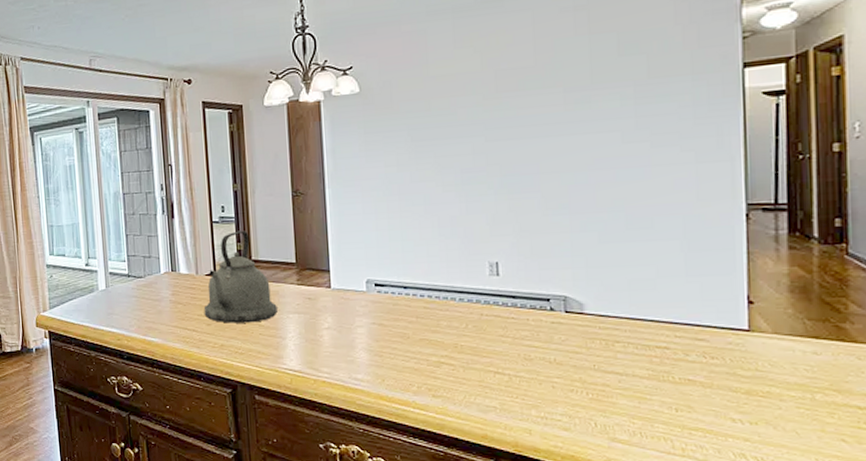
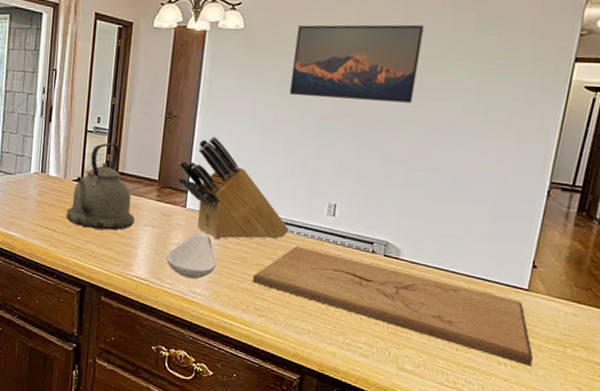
knife block: none [315,209,450,318] -> present [178,137,289,240]
spoon rest: none [317,313,375,365] -> present [165,232,217,279]
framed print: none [418,57,562,153] -> present [290,24,424,103]
cutting board: none [418,314,776,421] -> present [252,246,533,367]

